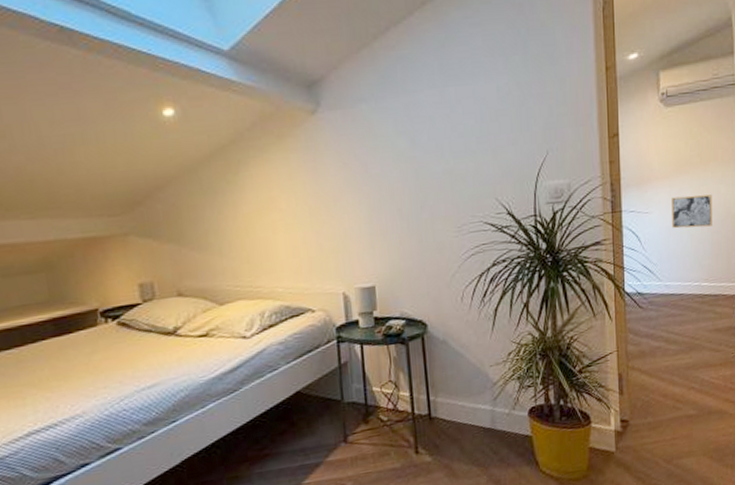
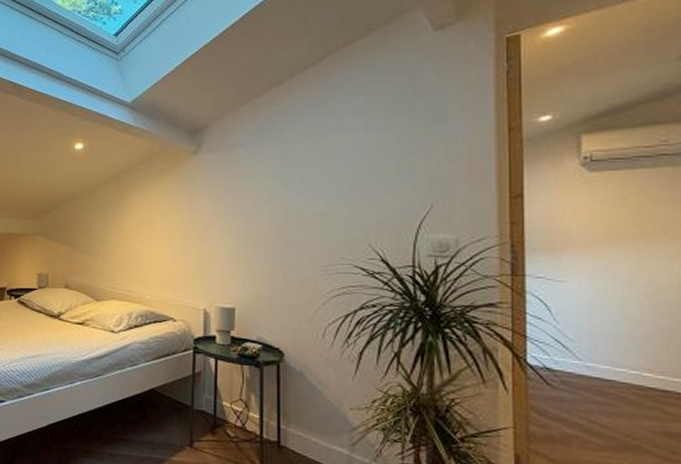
wall art: present [672,194,712,229] -> none [597,269,660,308]

